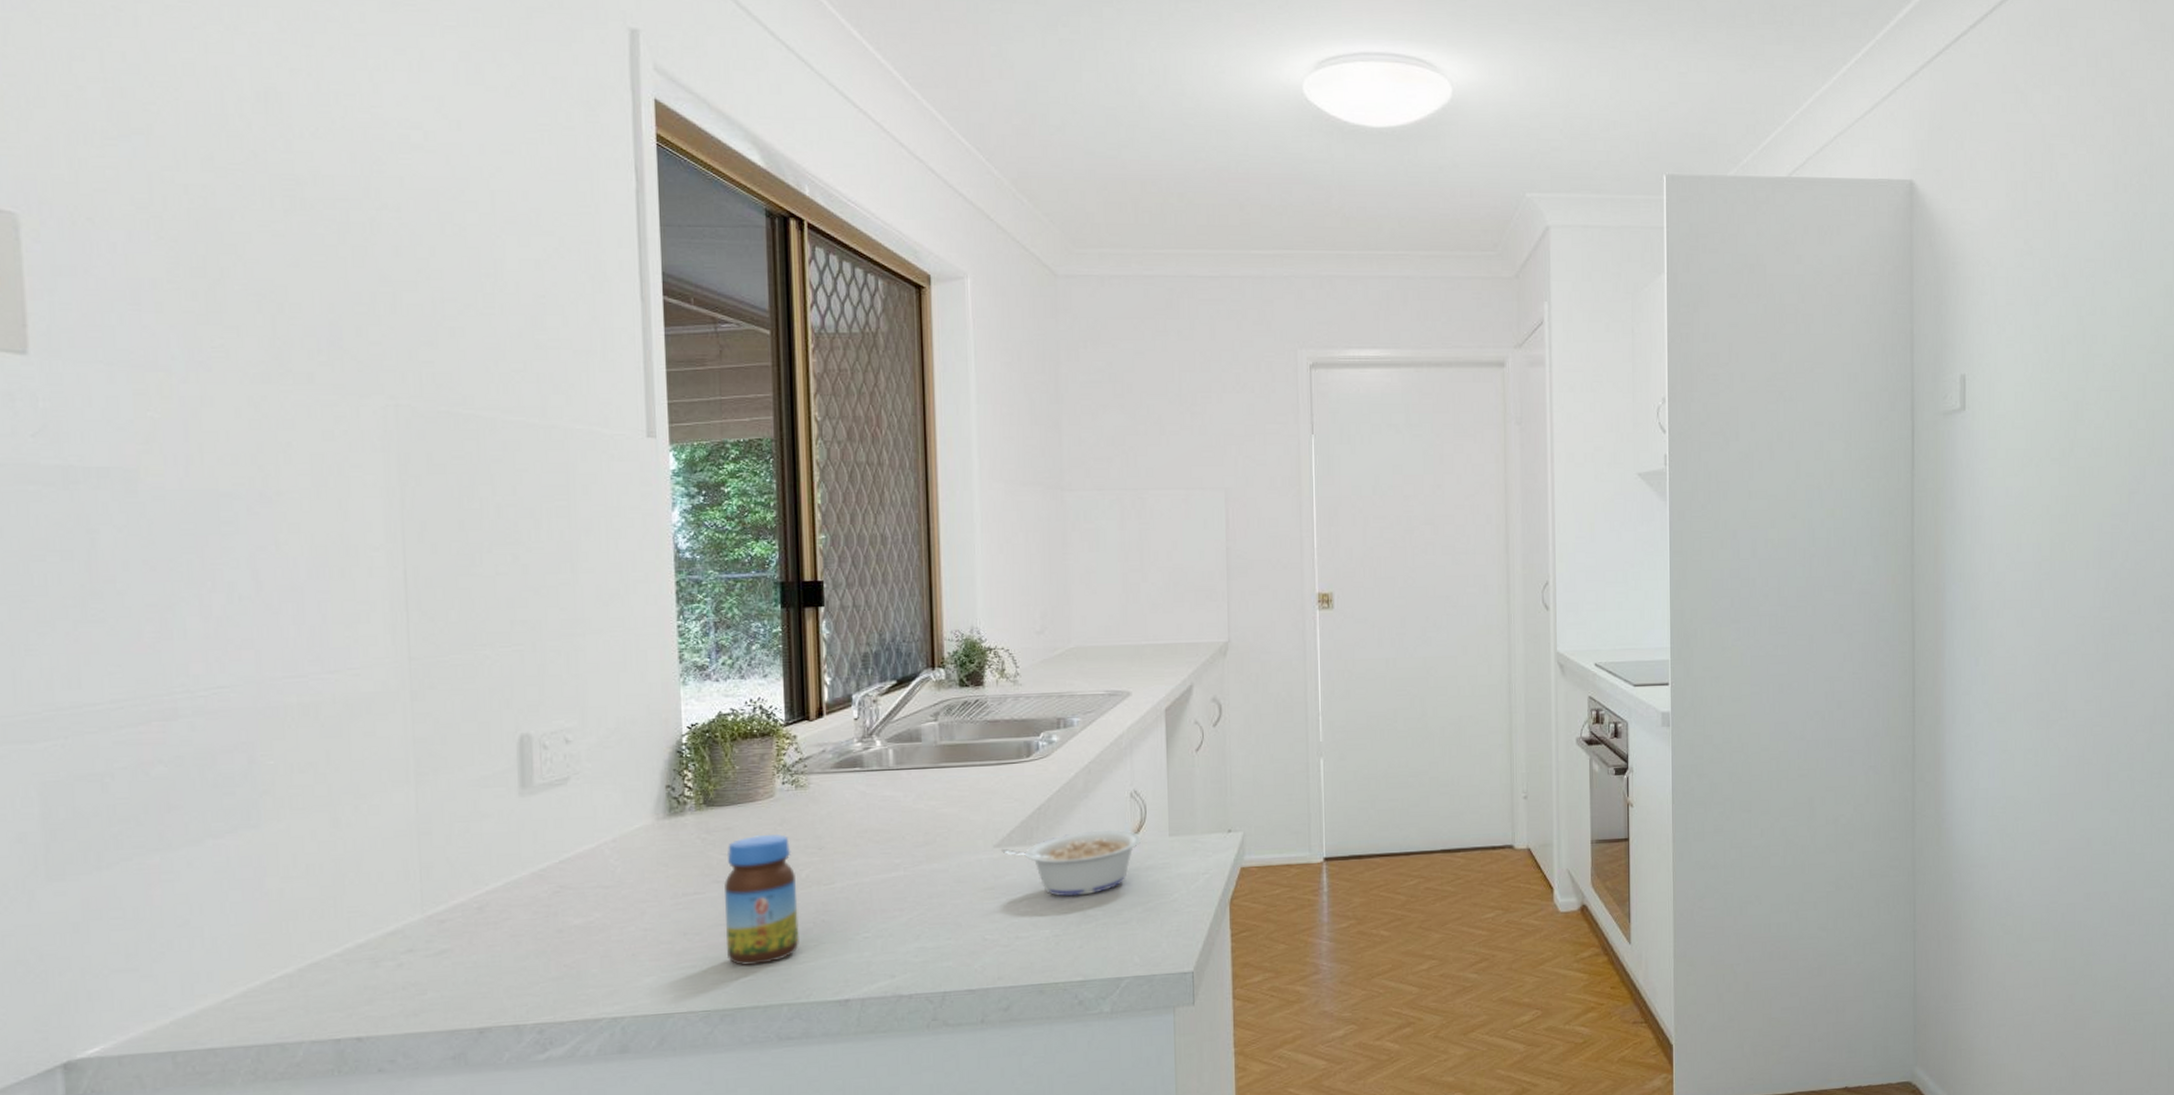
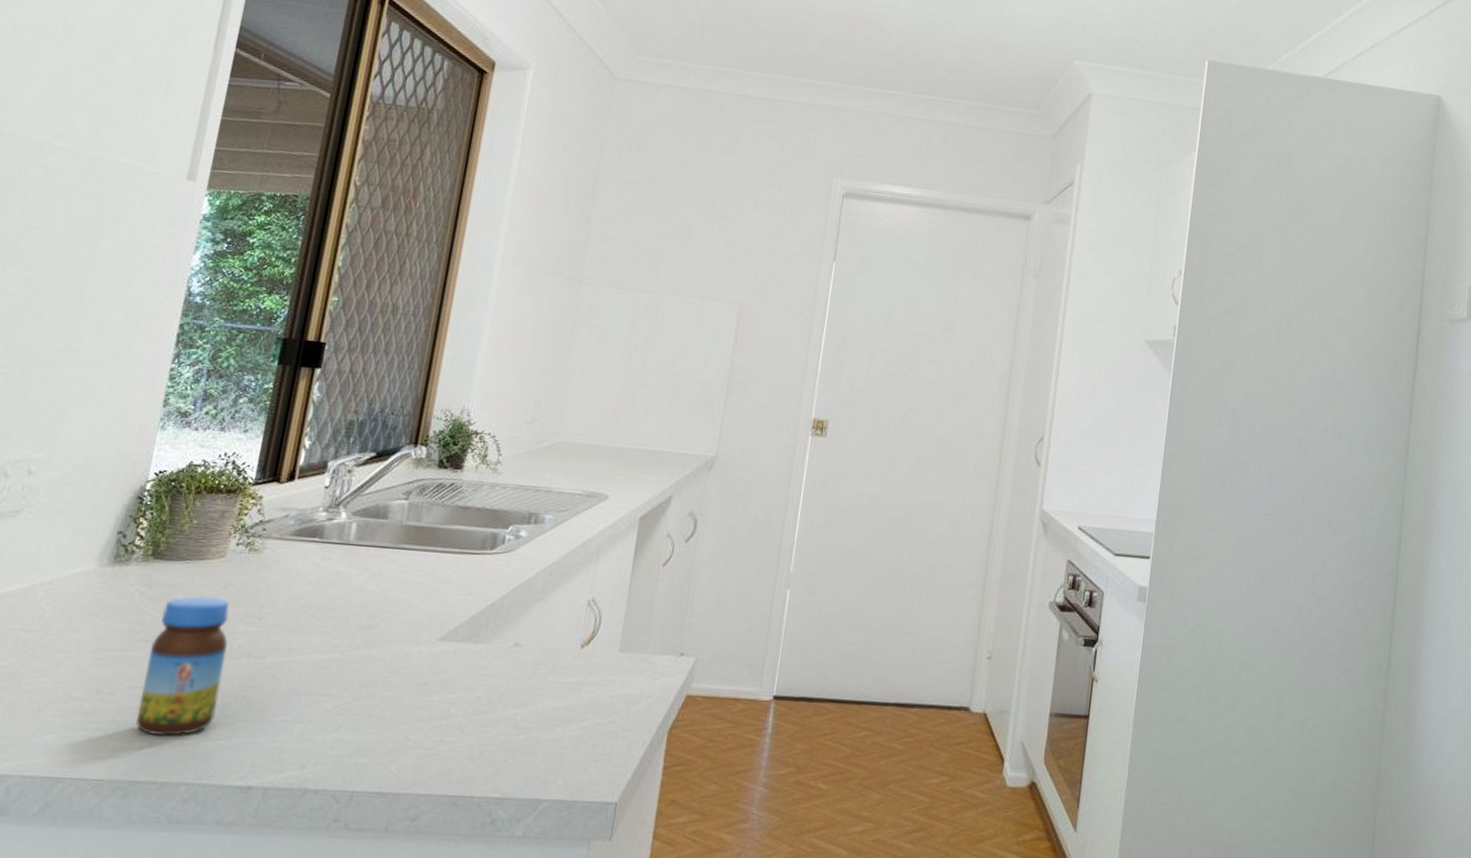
legume: present [1000,829,1142,897] -> none [443,635,591,705]

